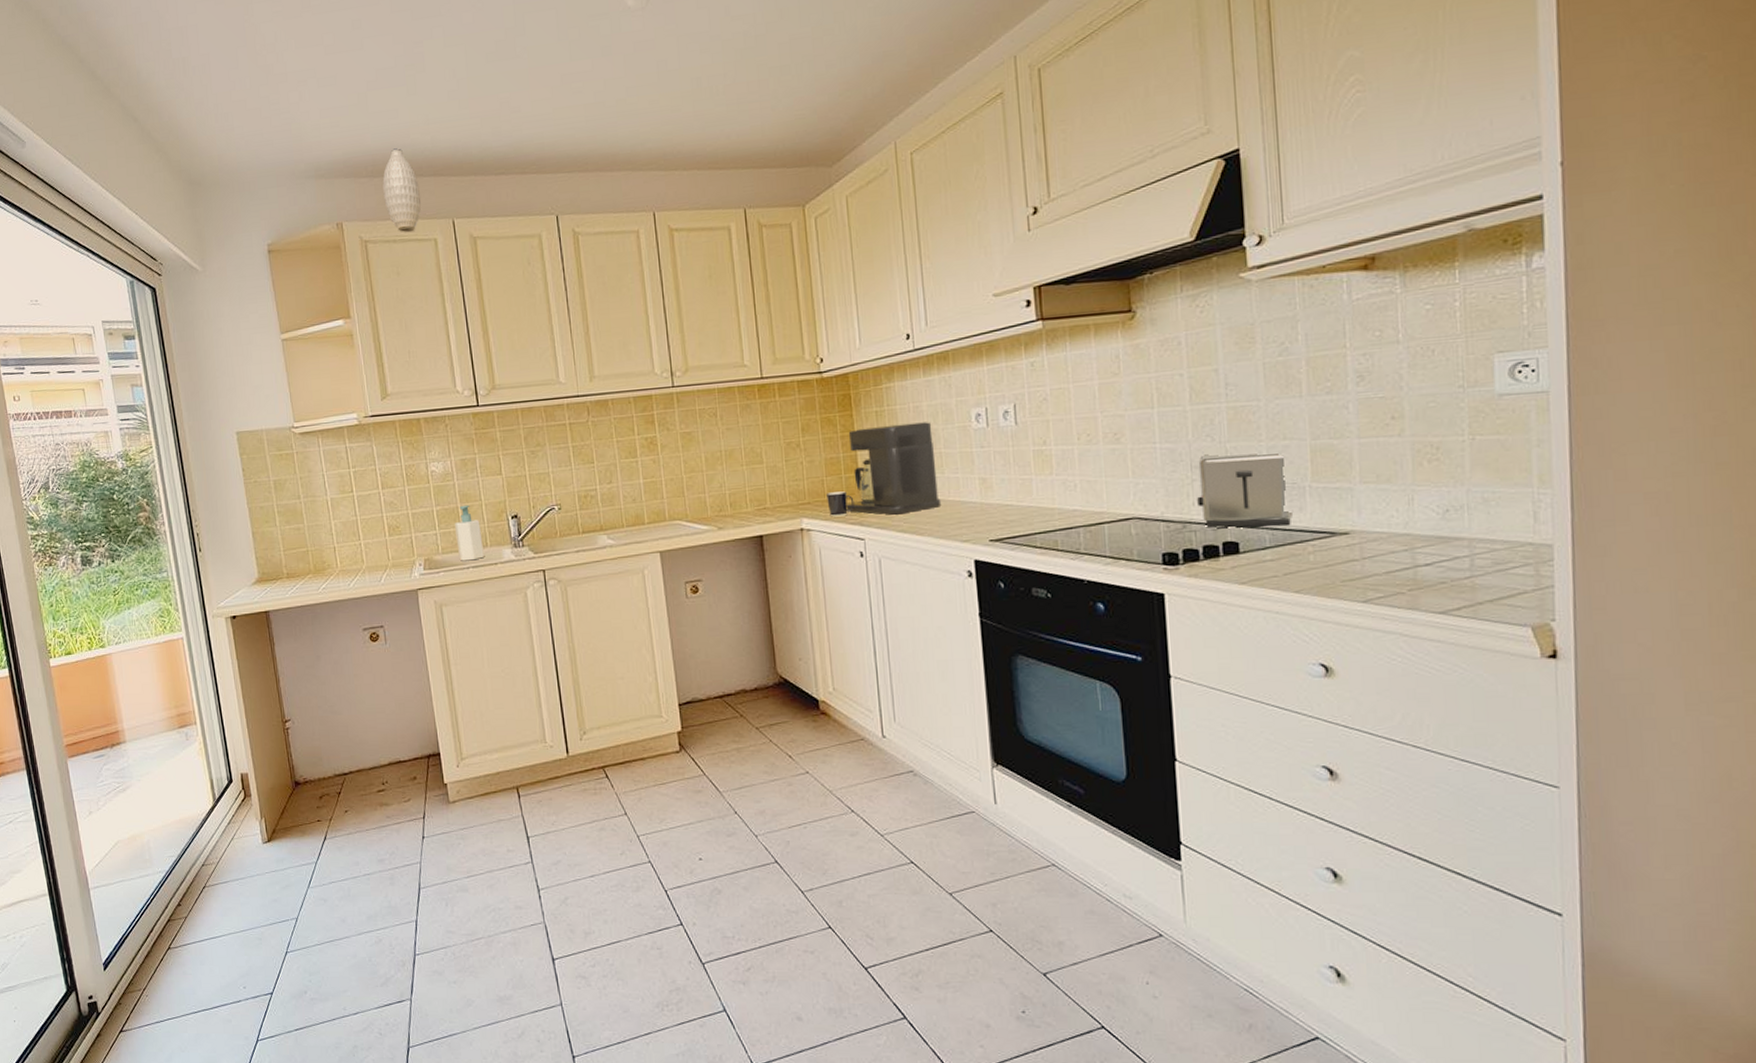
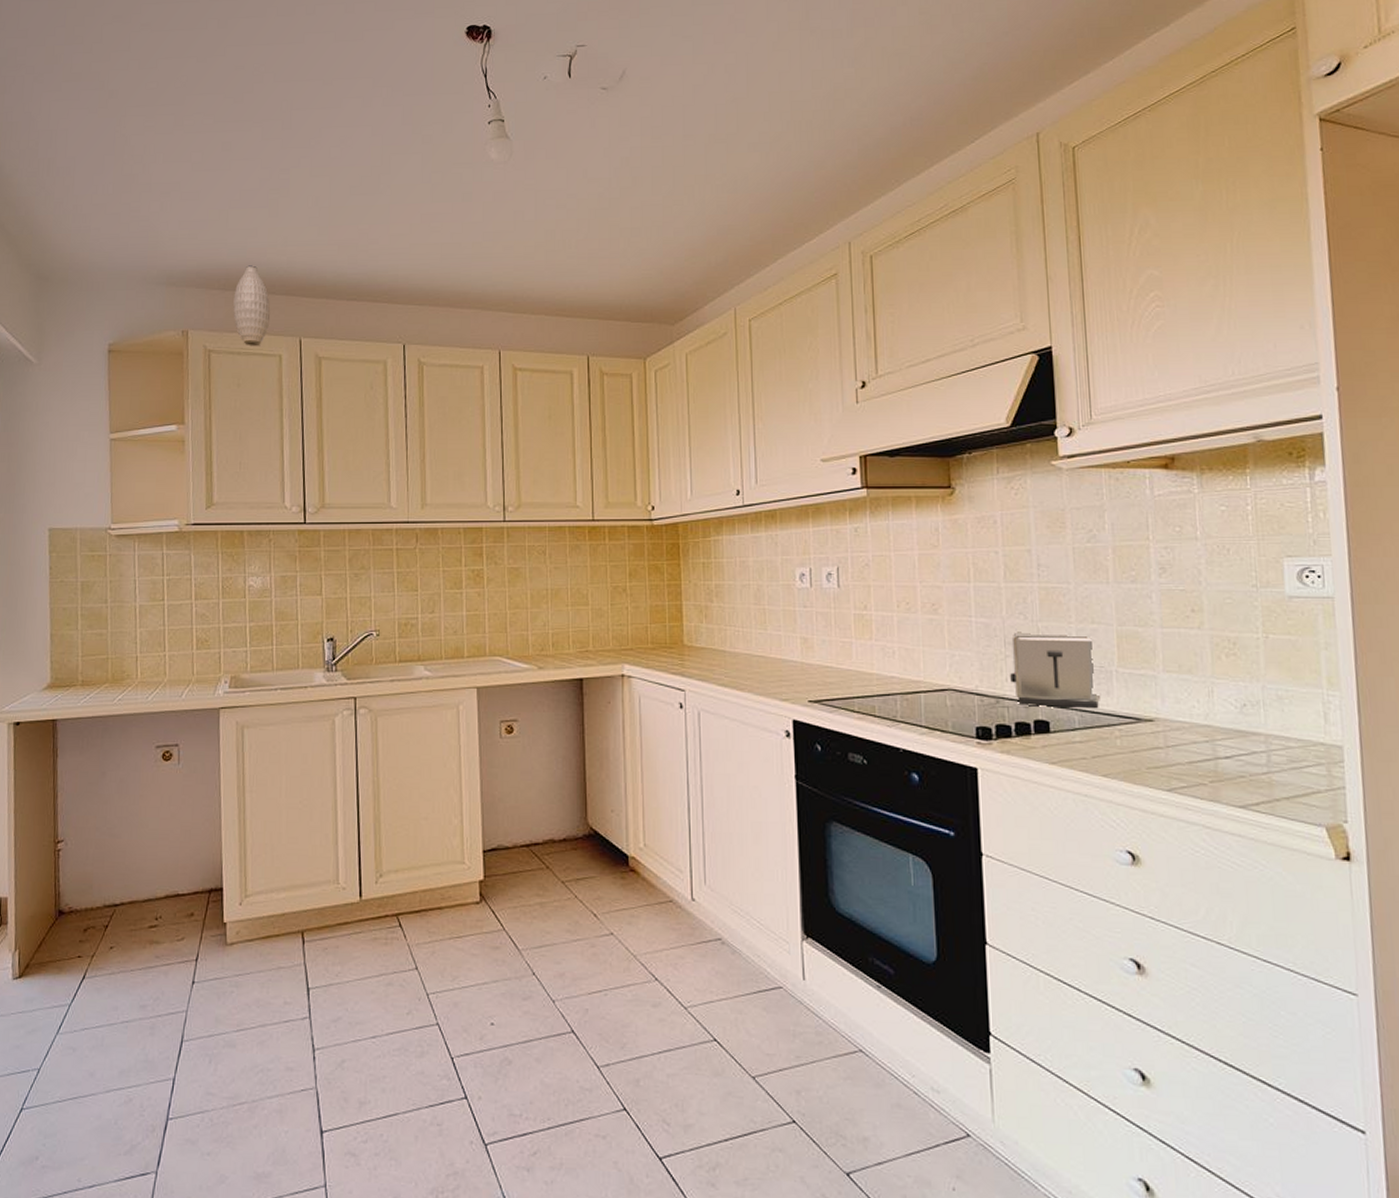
soap bottle: present [454,504,484,561] -> none [266,623,295,682]
mug: present [827,491,855,517] -> none [650,640,677,666]
coffee maker: present [846,422,942,515] -> none [668,577,763,668]

